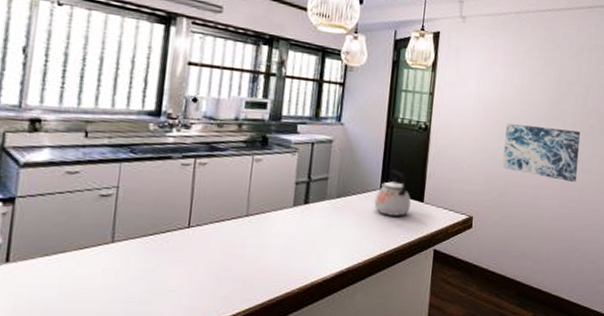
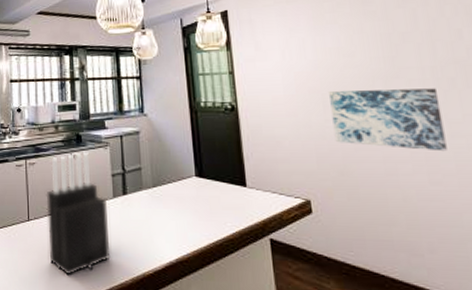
knife block: none [209,156,285,287] -> present [46,152,111,276]
kettle: present [374,169,411,216] -> none [191,154,232,203]

